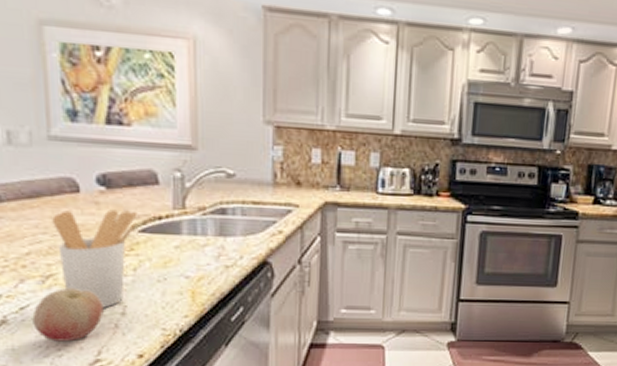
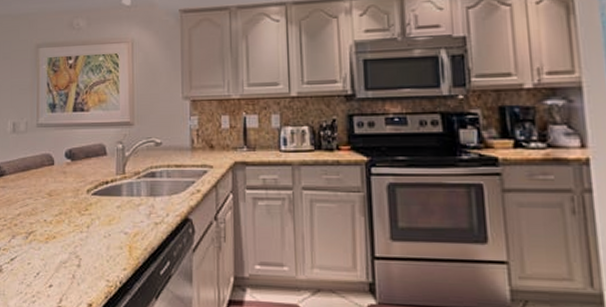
fruit: present [32,288,104,342] -> none [18,243,65,289]
utensil holder: present [52,209,138,308] -> none [36,177,91,260]

